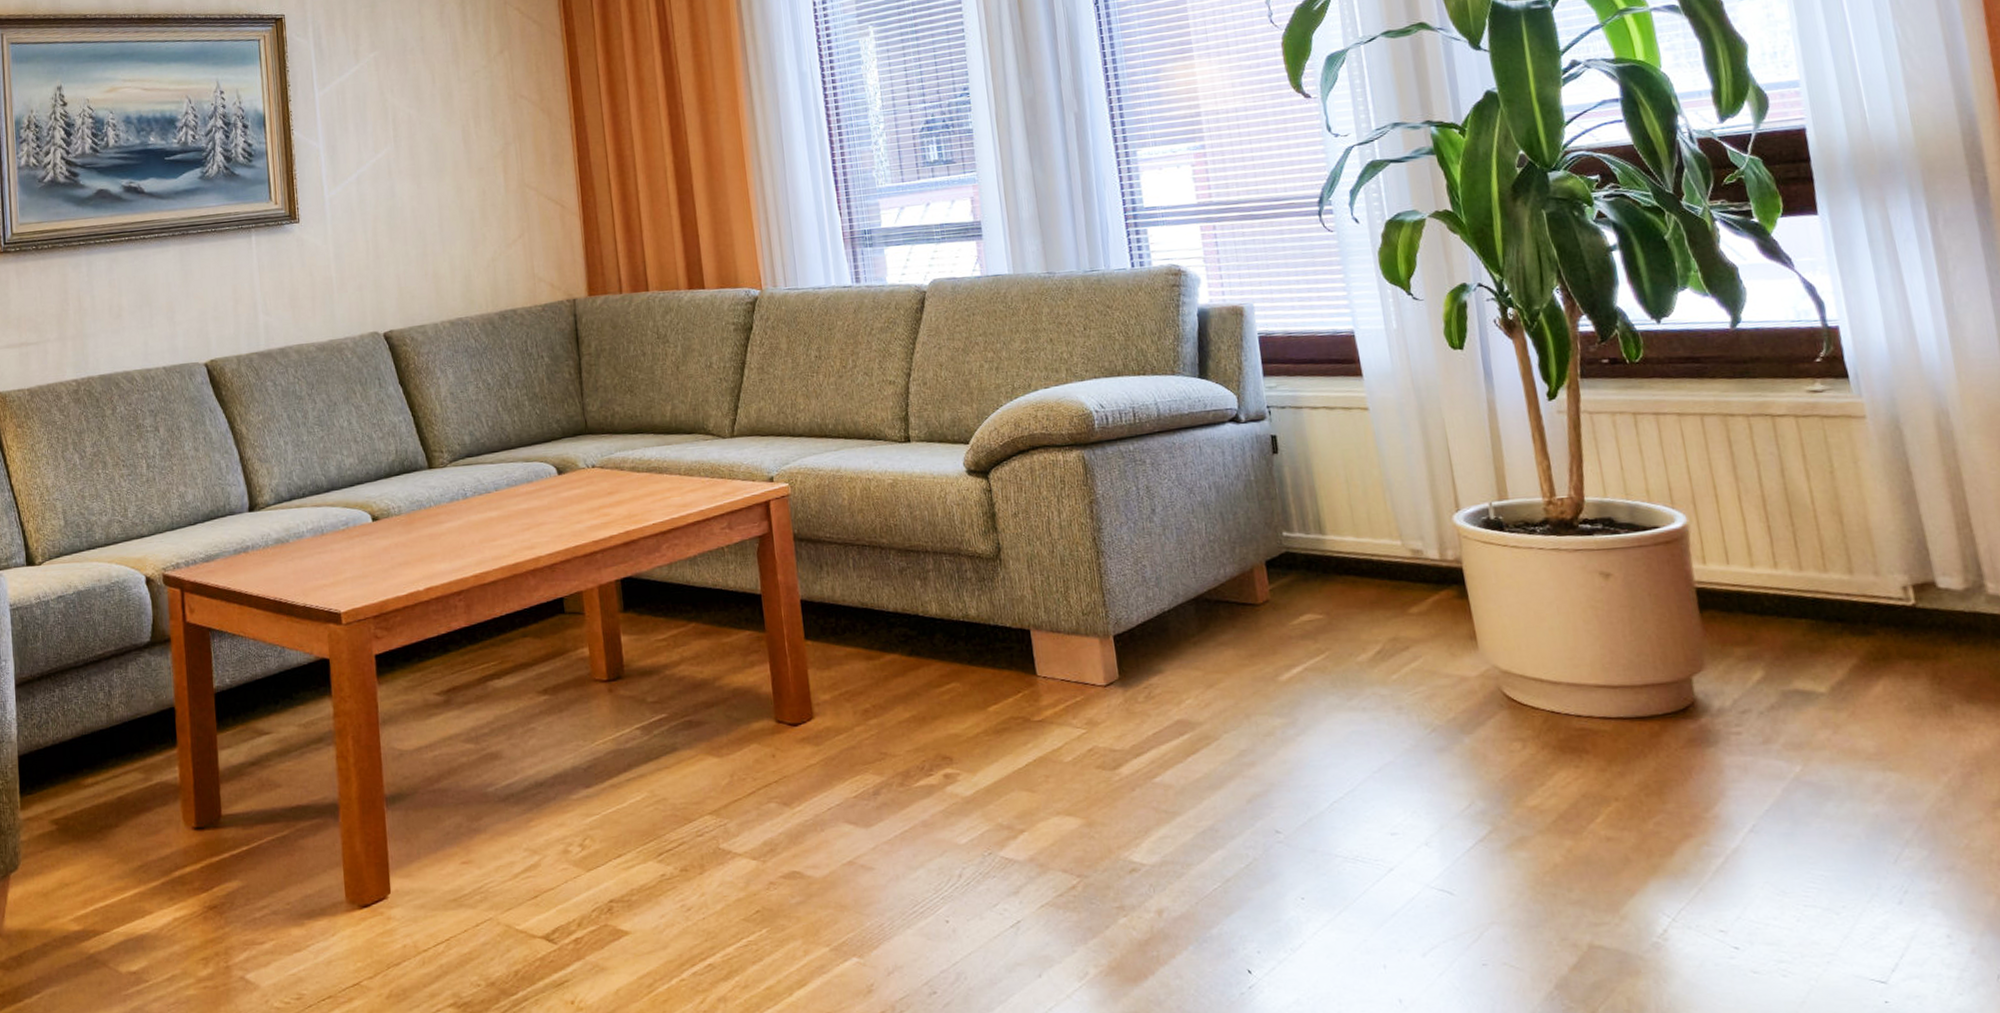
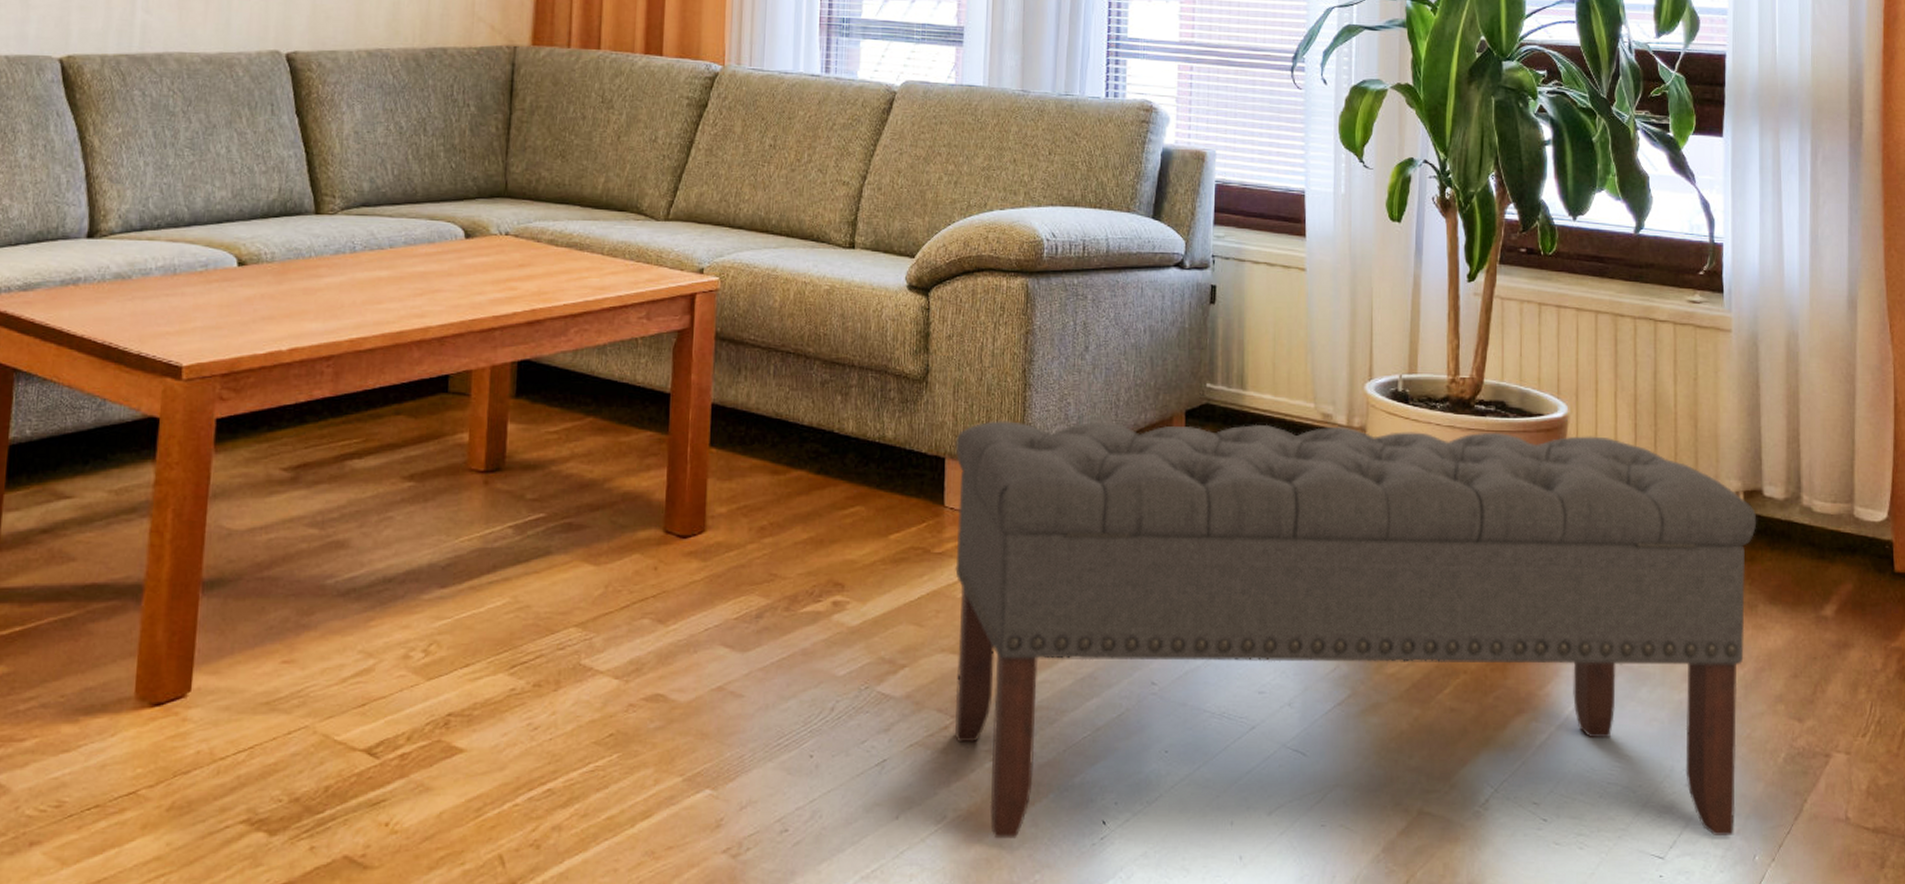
bench: none [1037,543,1969,992] -> present [955,421,1757,839]

